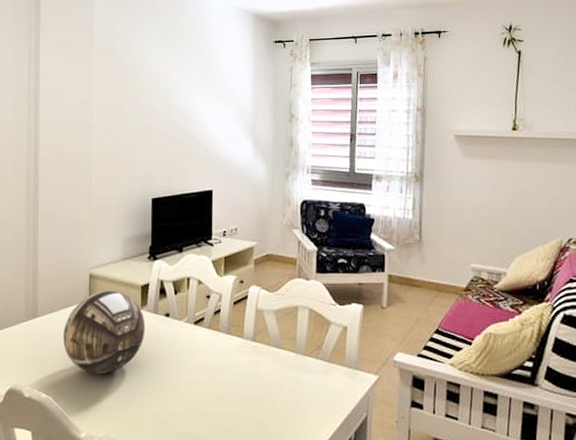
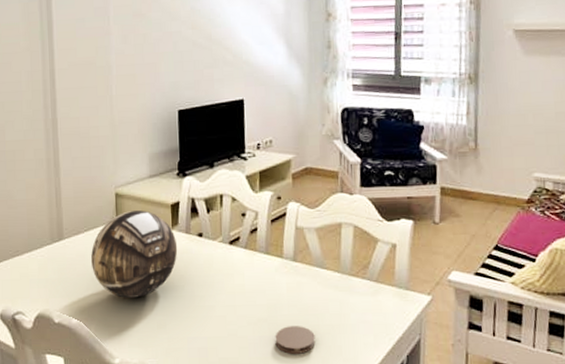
coaster: none [233,403,271,429] -> present [275,326,316,354]

